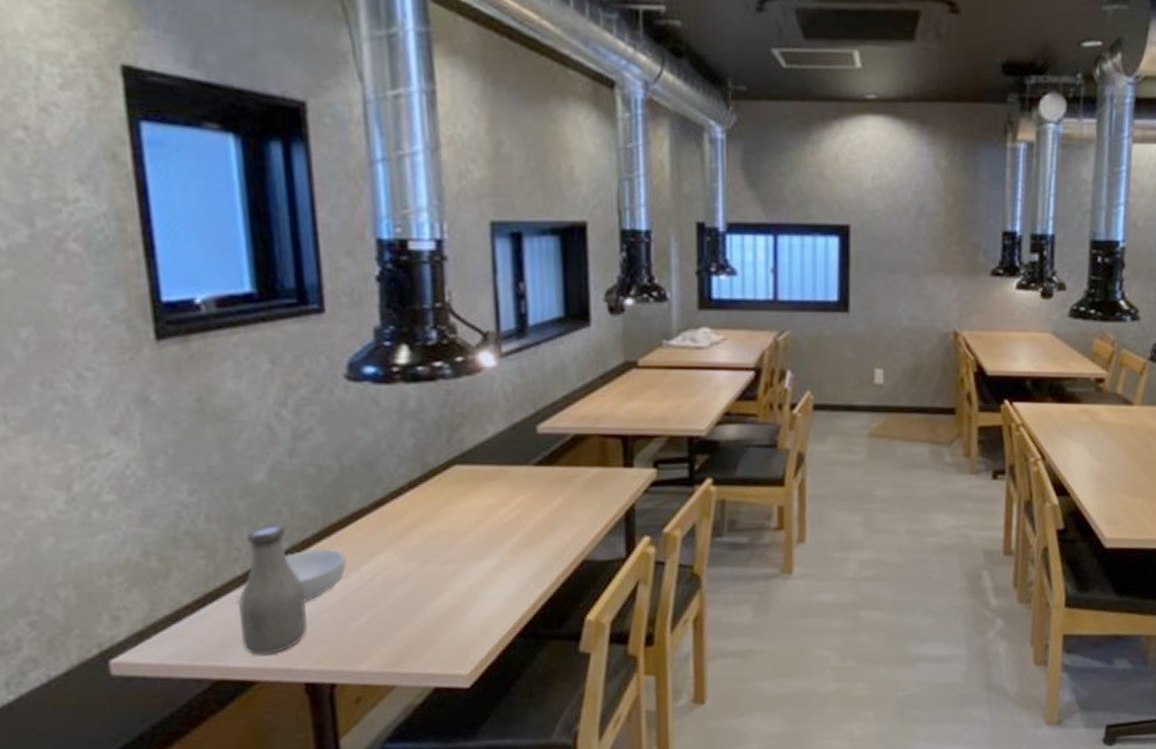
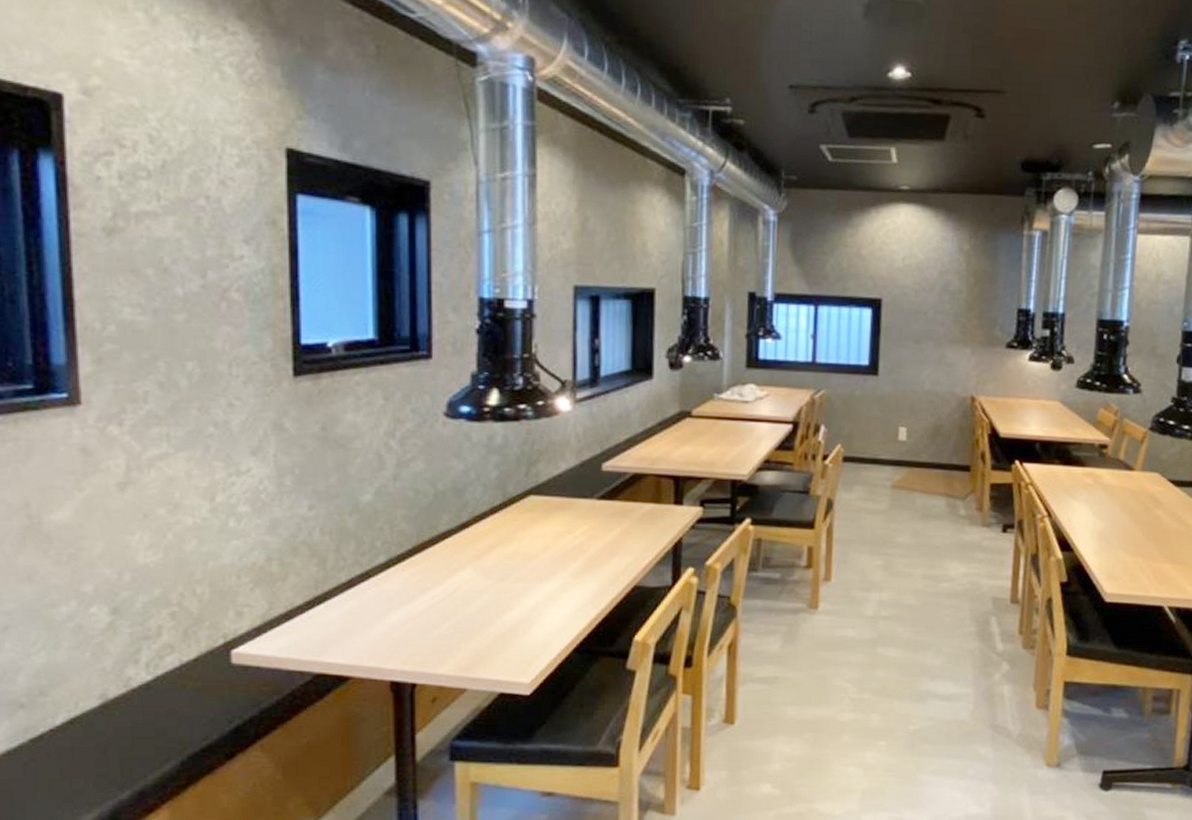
bottle: present [237,523,307,656] -> none [340,538,396,654]
cereal bowl: present [285,548,346,602] -> none [383,562,433,609]

